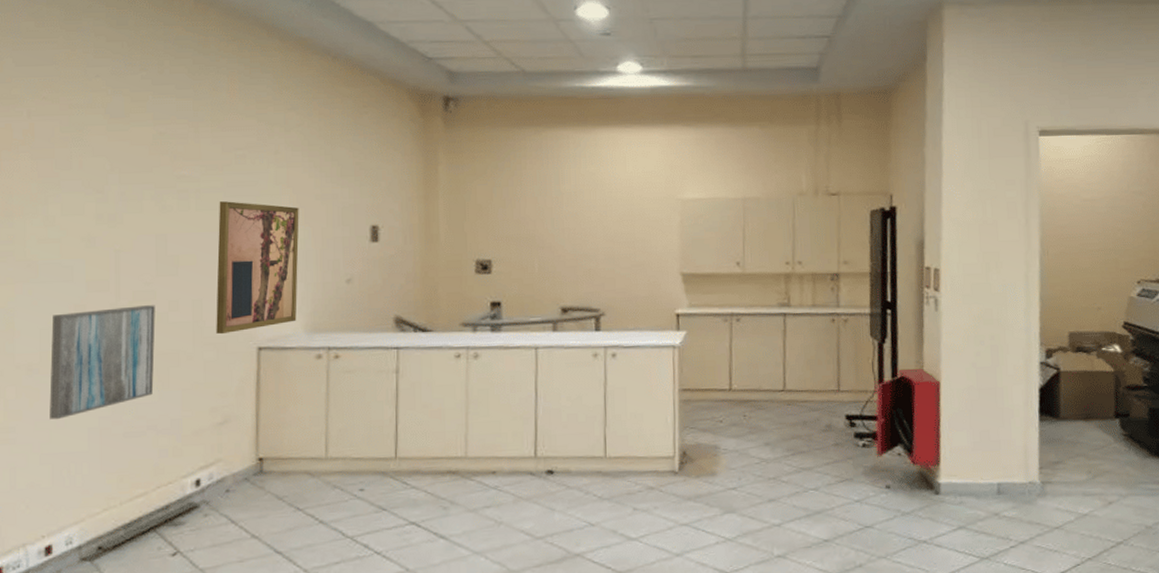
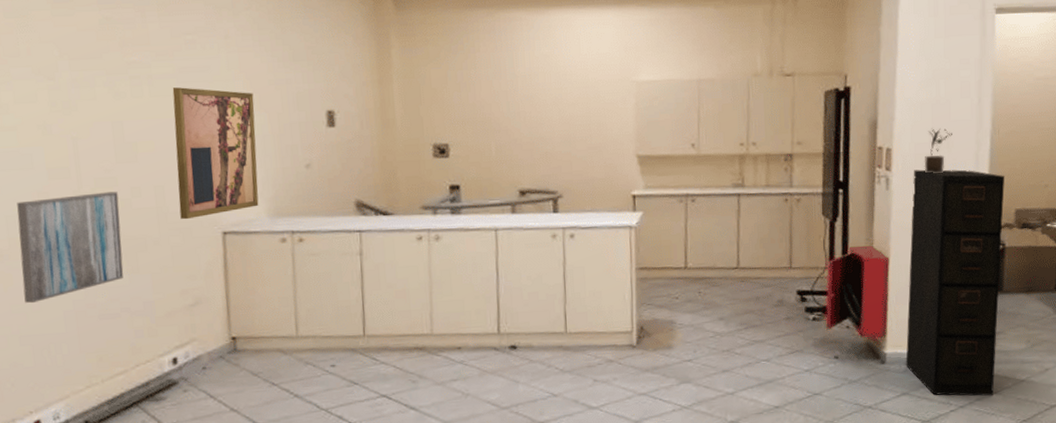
filing cabinet: none [961,290,1057,531] -> present [905,169,1005,396]
potted plant: none [973,249,1001,295] -> present [924,128,952,174]

